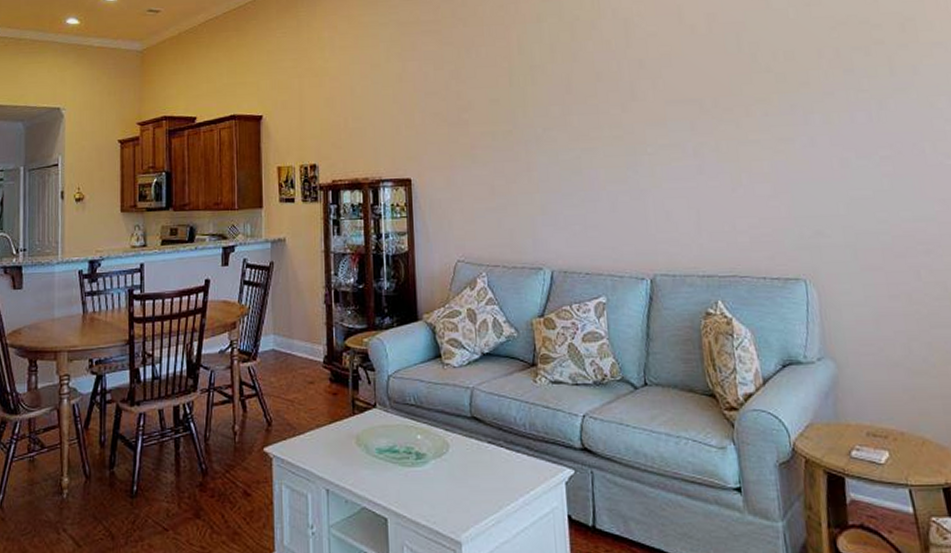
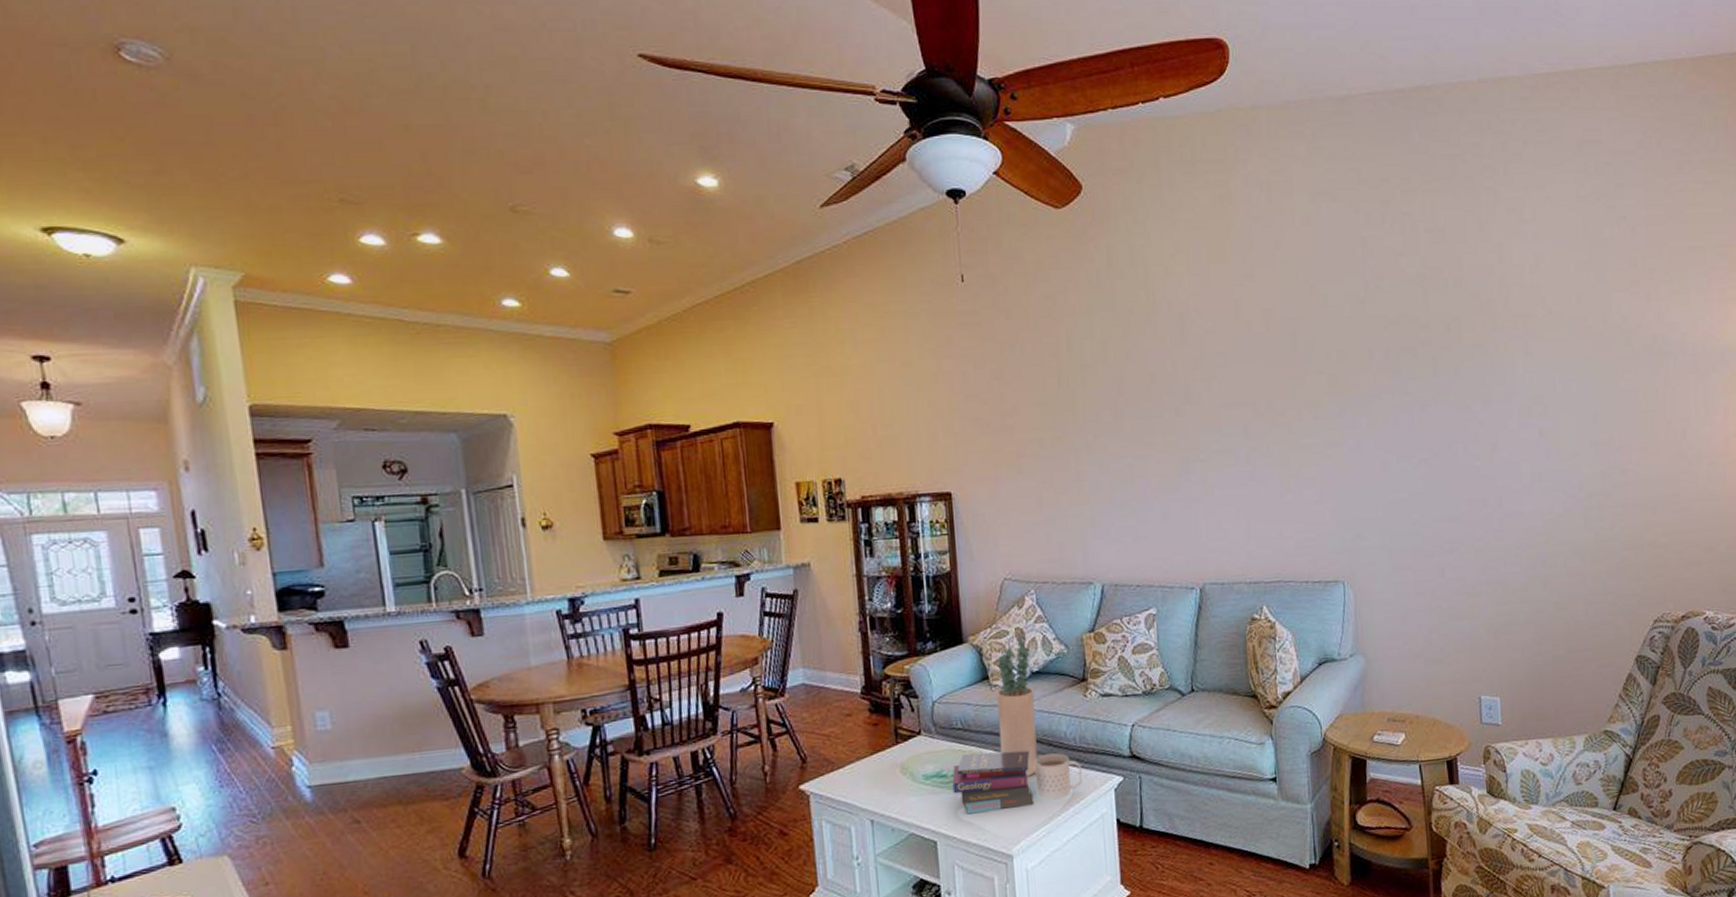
books: none [404,431,483,494] -> present [952,750,1034,815]
vase: none [448,311,488,460] -> present [996,629,1038,777]
mug: none [484,438,533,488] -> present [1034,753,1083,801]

